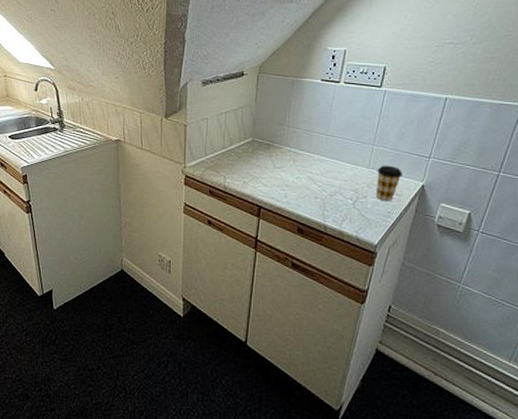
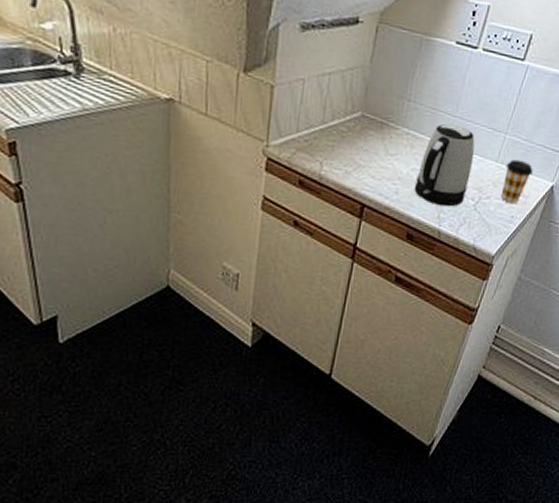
kettle: none [299,141,347,206] -> present [414,123,475,207]

